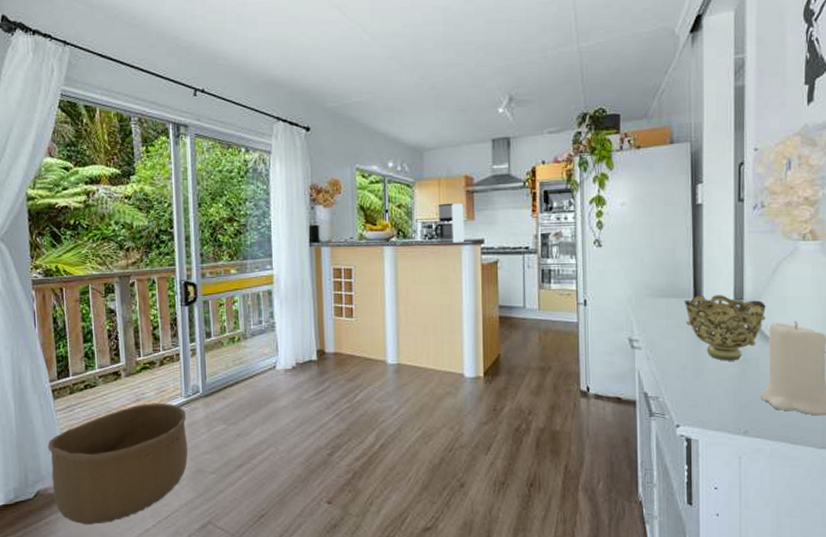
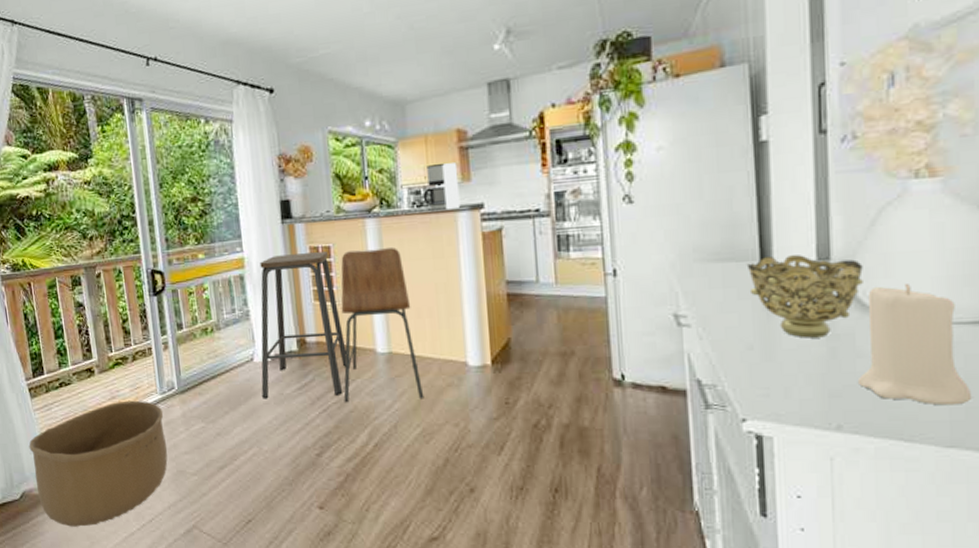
bar stool: none [281,273,361,404] -> present [260,252,347,399]
chair: none [356,272,426,407] -> present [341,246,424,402]

